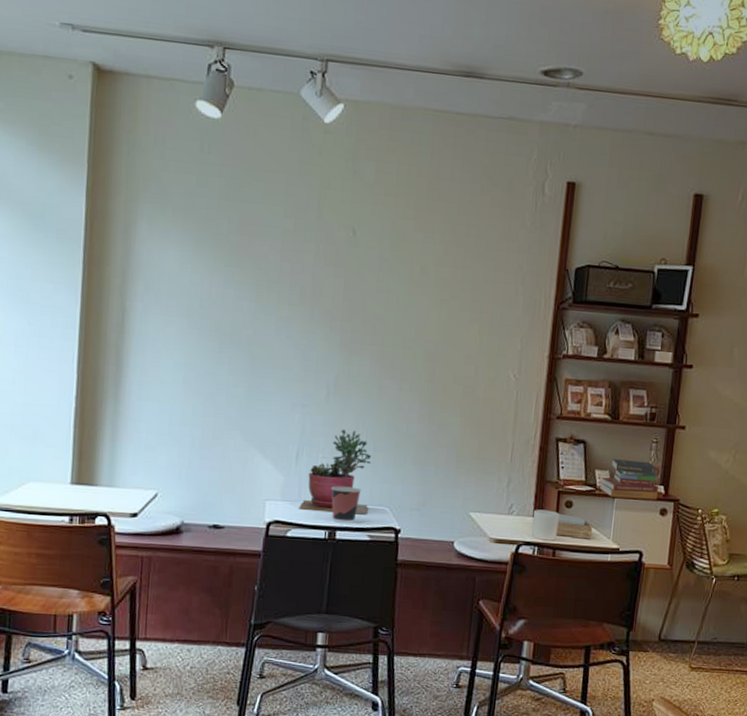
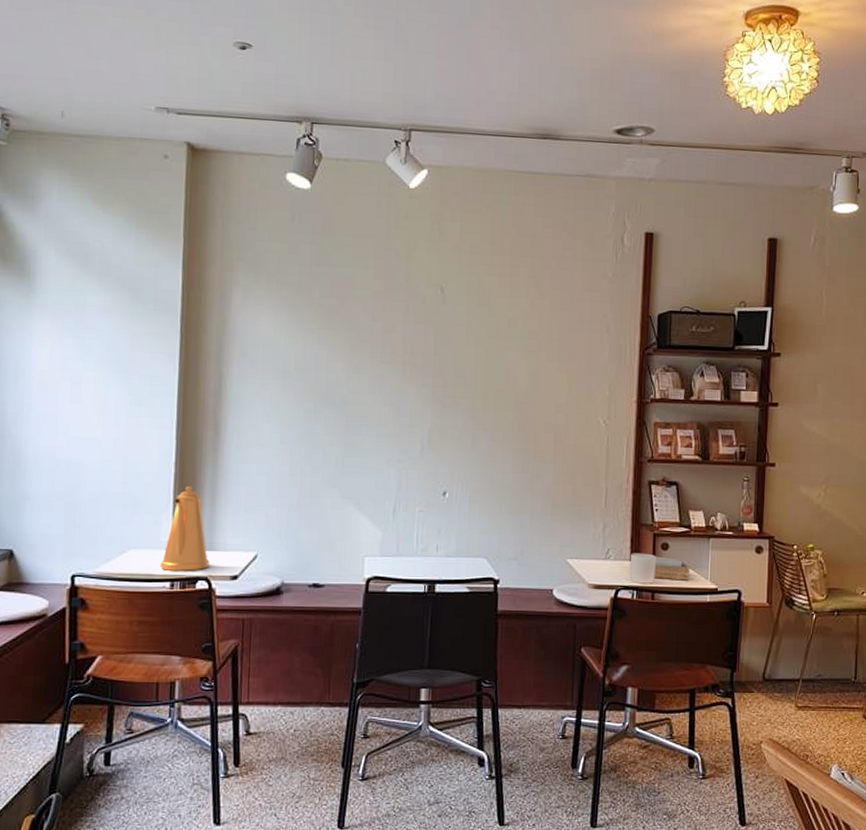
coffee pot: none [59,420,109,507] -> present [159,485,210,571]
succulent plant: present [299,430,371,515] -> none [398,483,467,567]
cup: present [331,486,362,524] -> none [429,539,459,577]
books: present [600,459,658,500] -> none [694,499,752,538]

